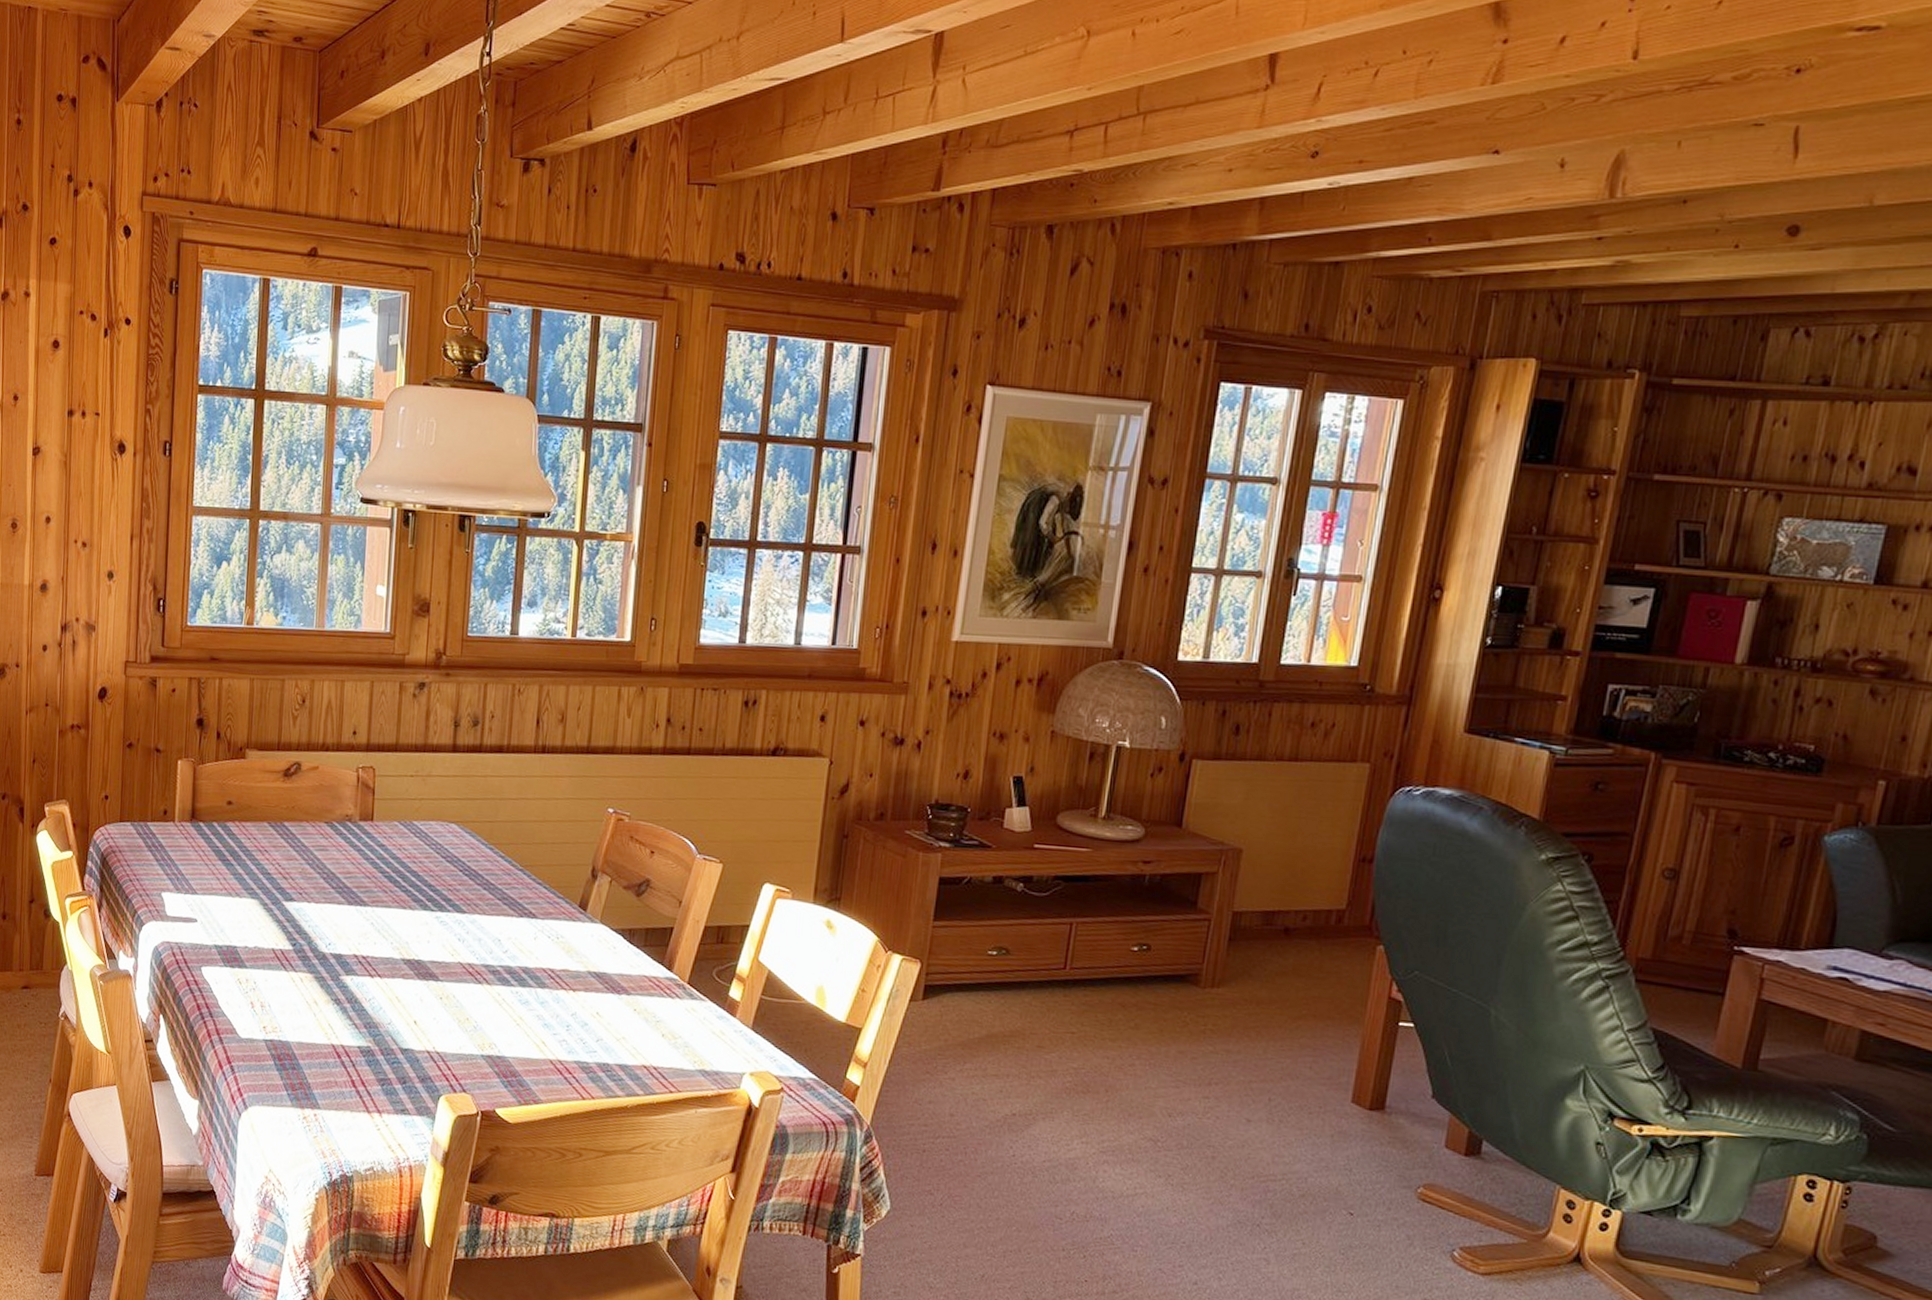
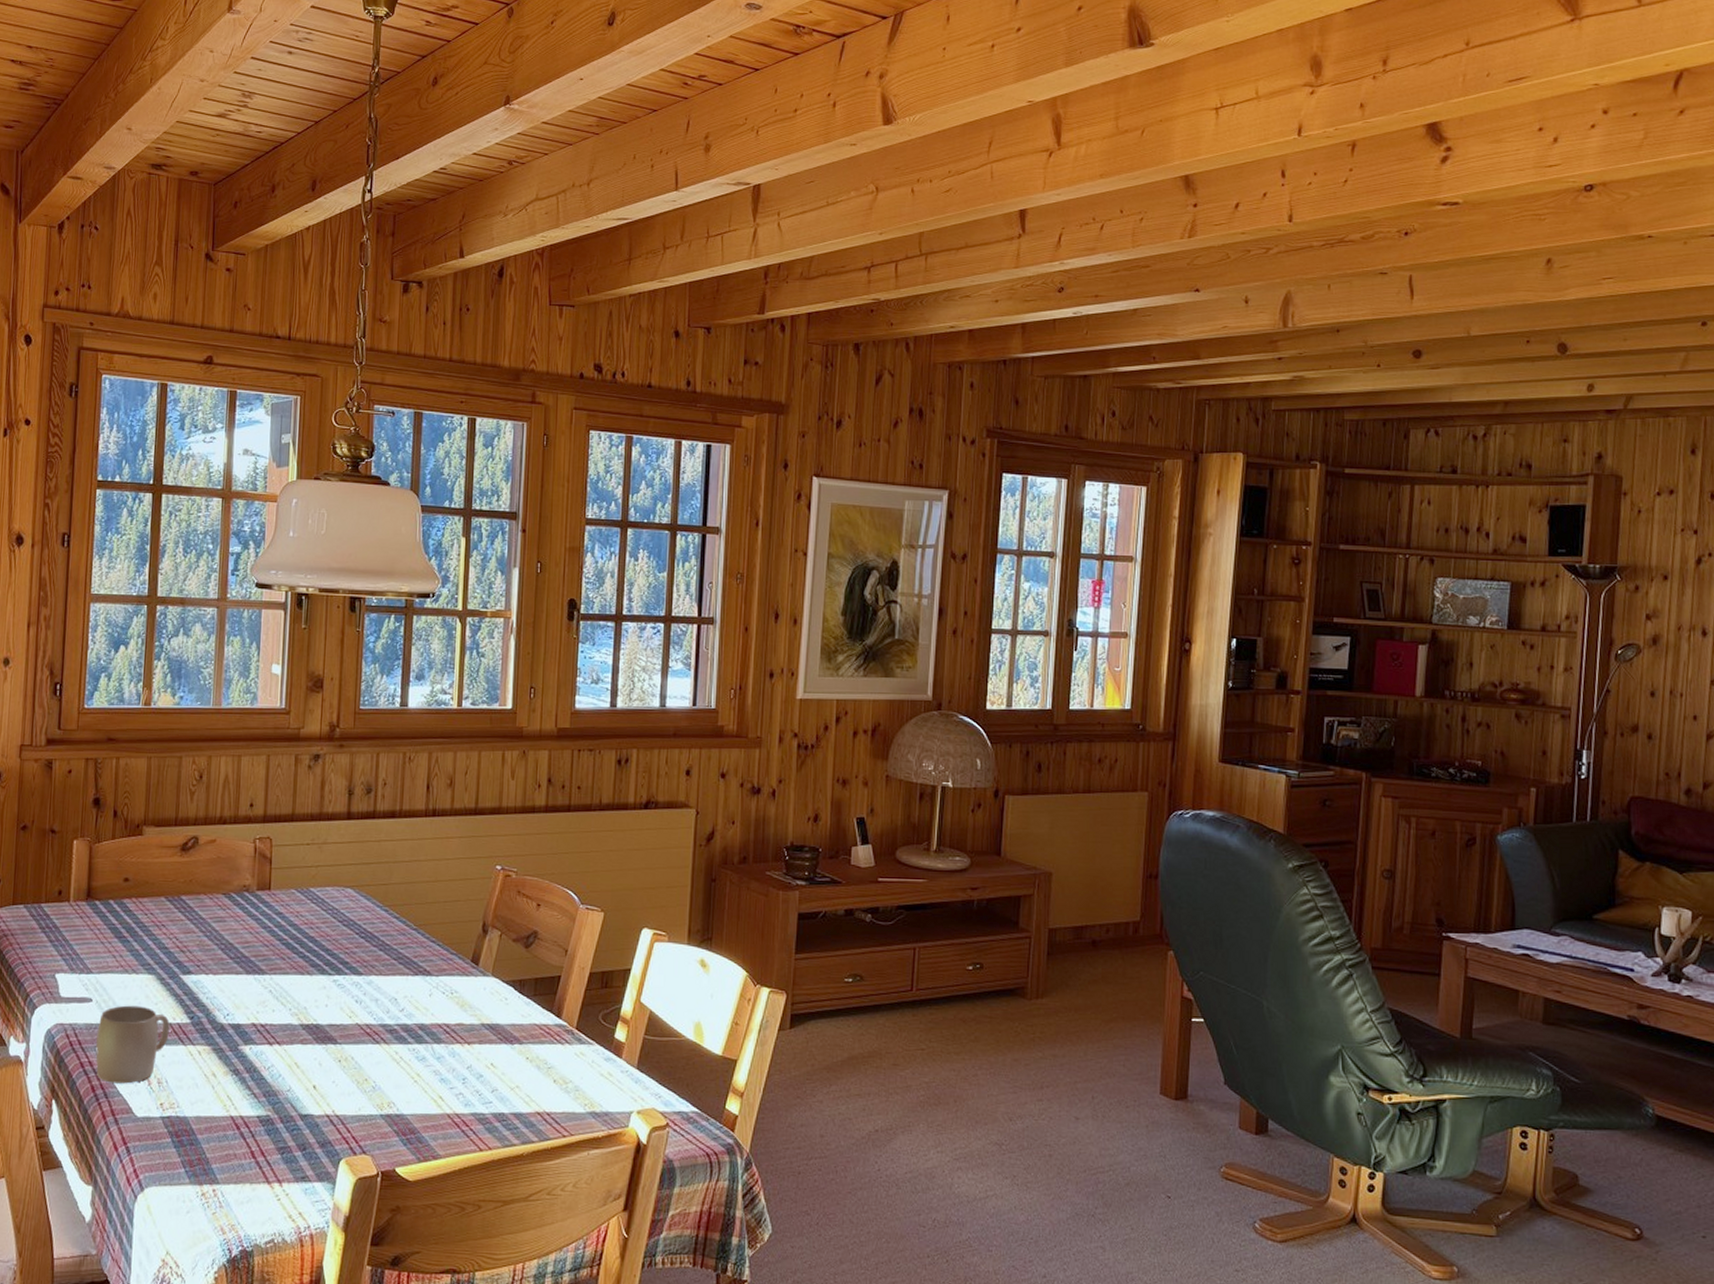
mug: none [201,927,273,1005] -> present [95,1005,170,1084]

